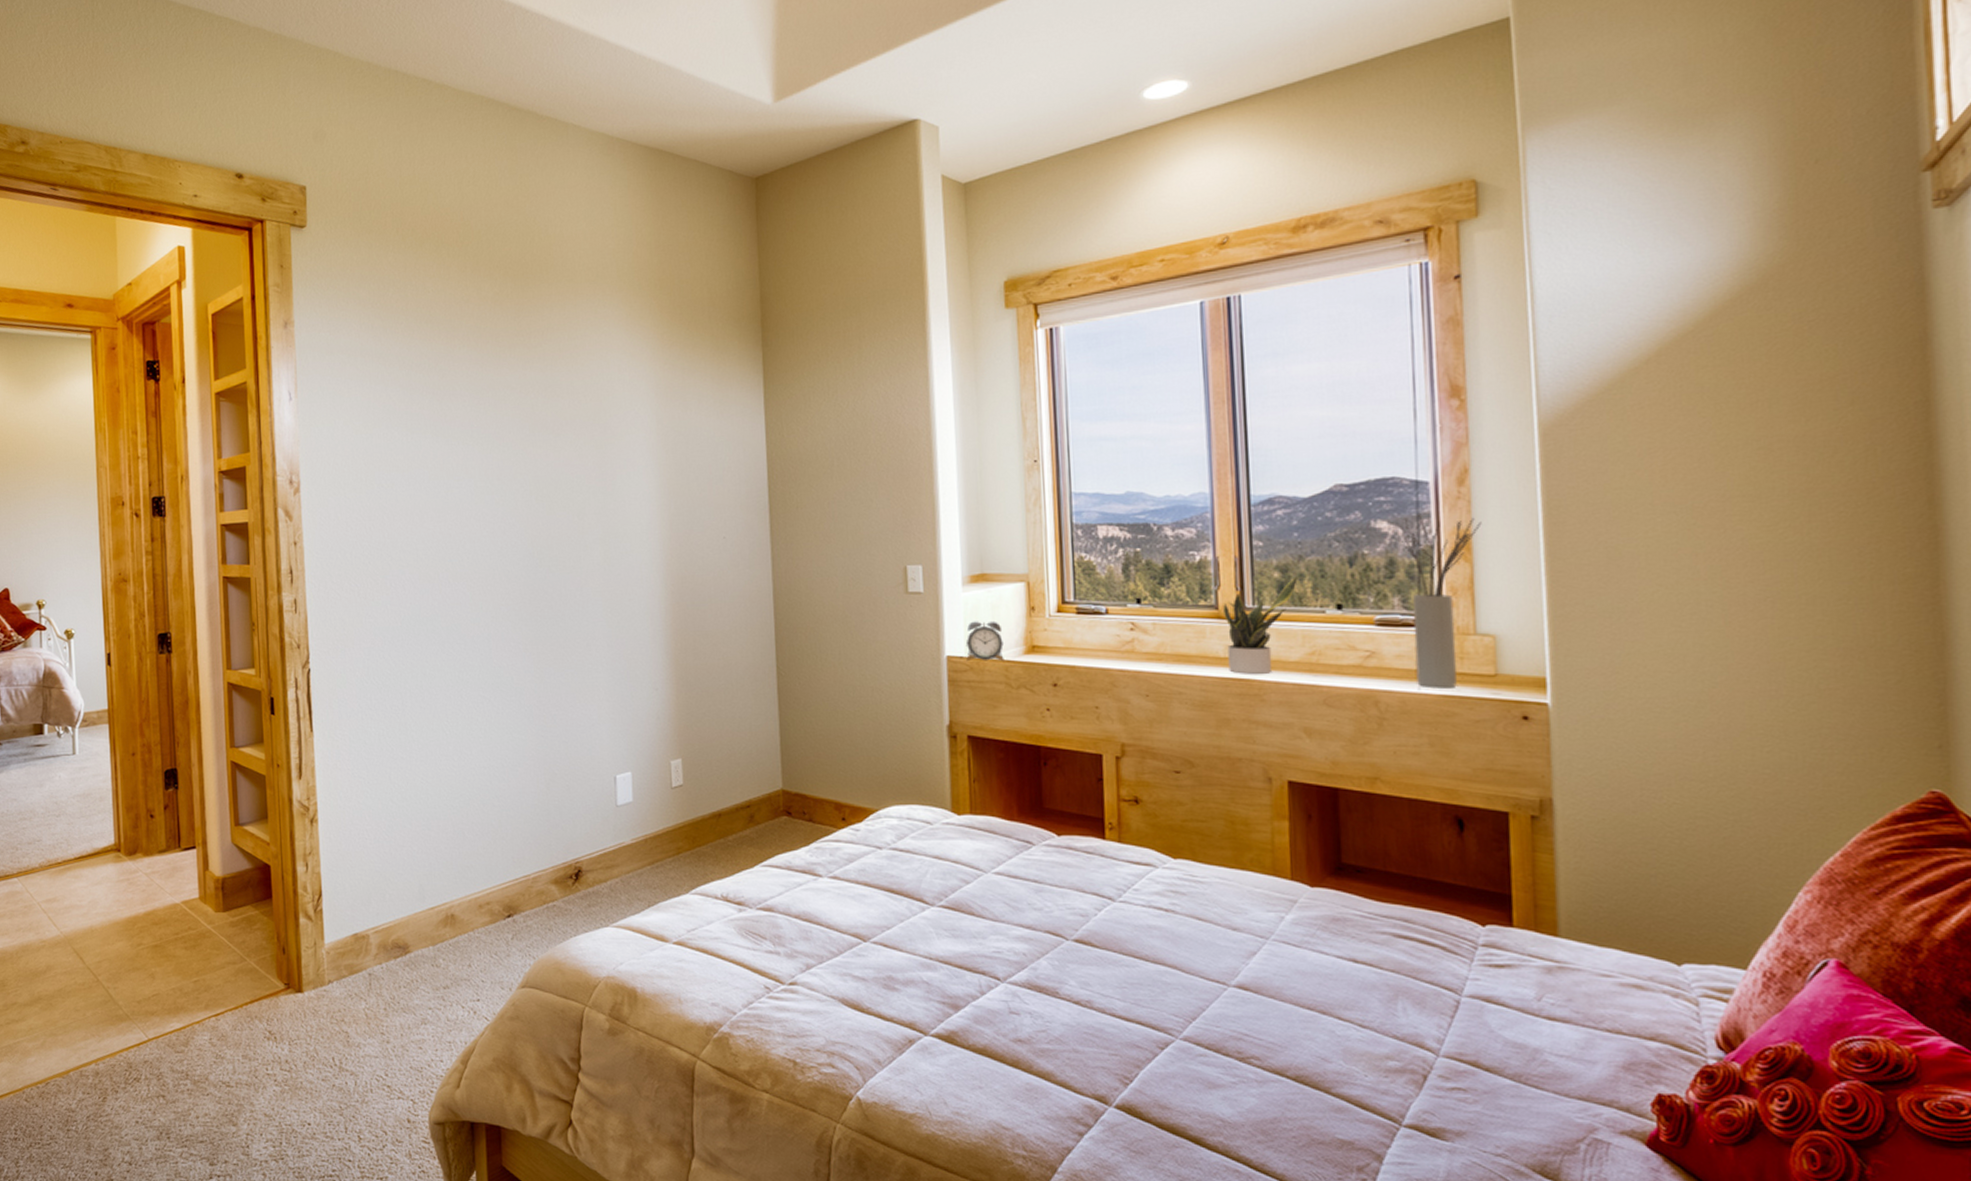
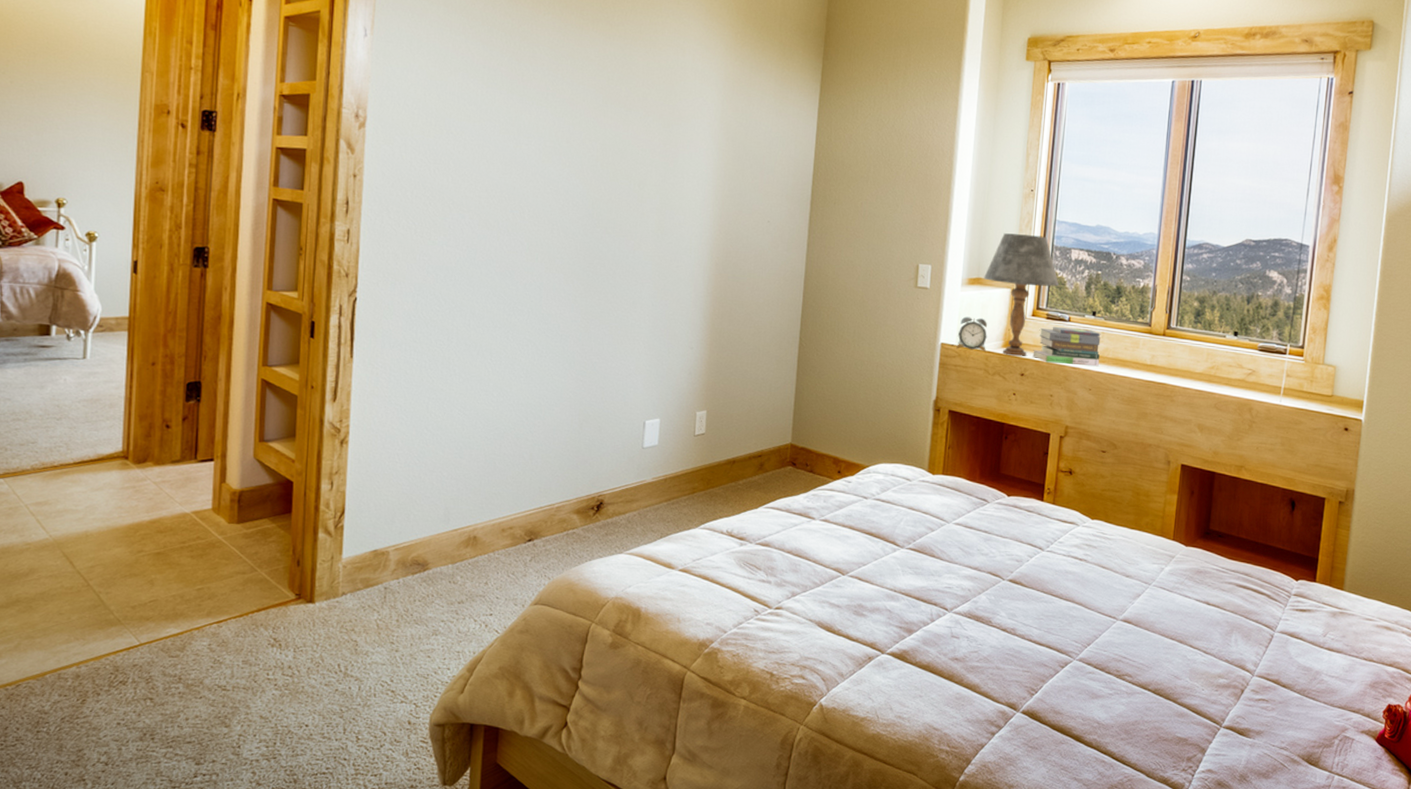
table lamp: none [989,514,1087,664] -> present [984,233,1059,357]
books: none [1064,621,1154,667] -> present [1032,326,1101,367]
potted plant: present [1223,576,1298,675] -> none [1152,307,1210,381]
vase: present [1402,512,1482,689] -> none [1280,268,1340,403]

